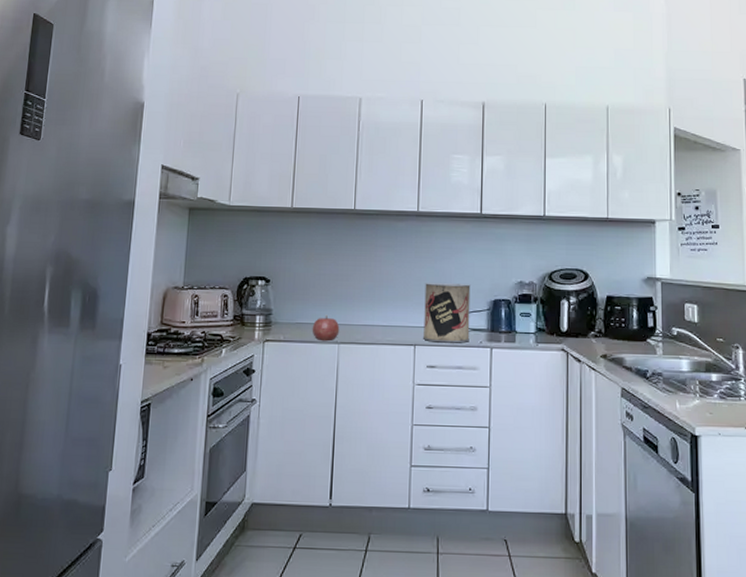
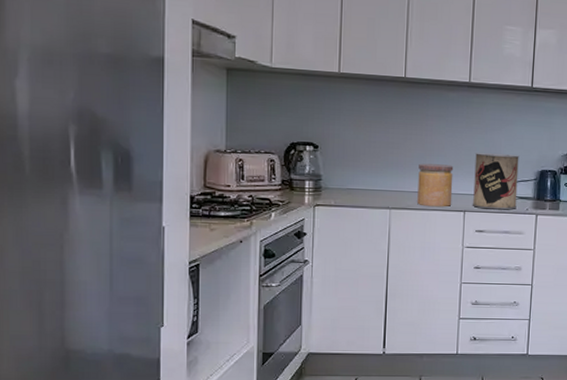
fruit: present [312,314,340,342] -> none [363,181,391,207]
jar: none [366,295,403,341] -> present [417,163,454,207]

